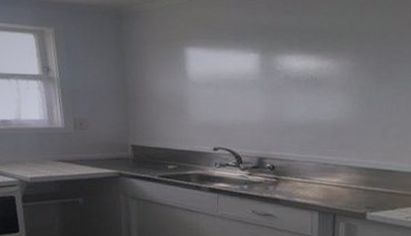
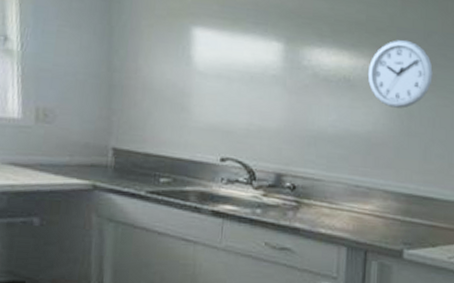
wall clock: none [331,41,389,99] -> present [367,39,433,109]

